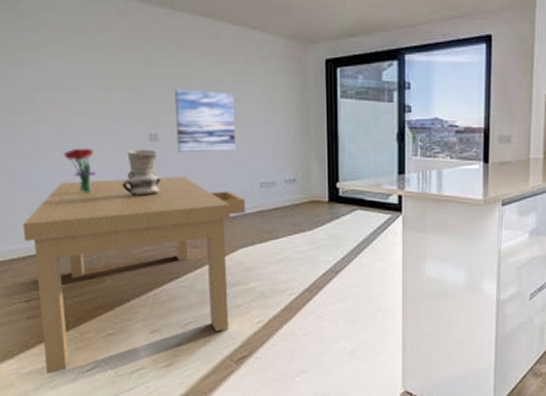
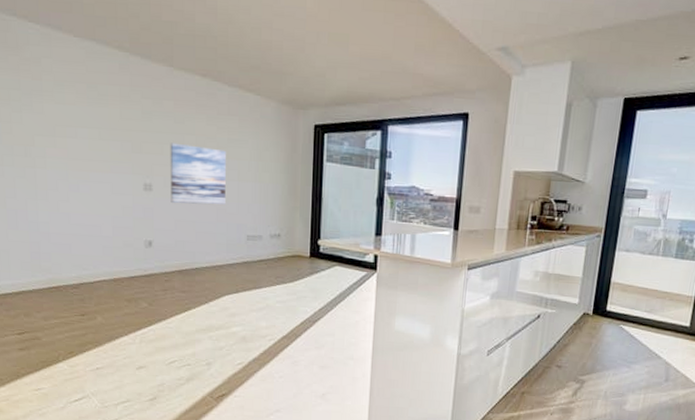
dining table: present [22,176,246,375] -> none [18,224,233,403]
bouquet: present [63,148,96,193] -> none [60,192,91,236]
ceramic vessel: present [121,149,162,197] -> none [115,197,154,242]

